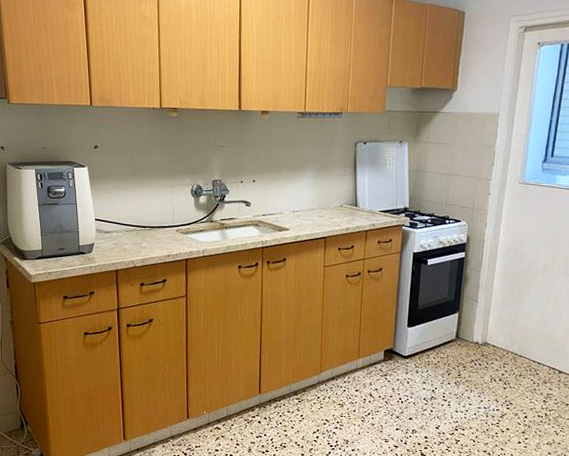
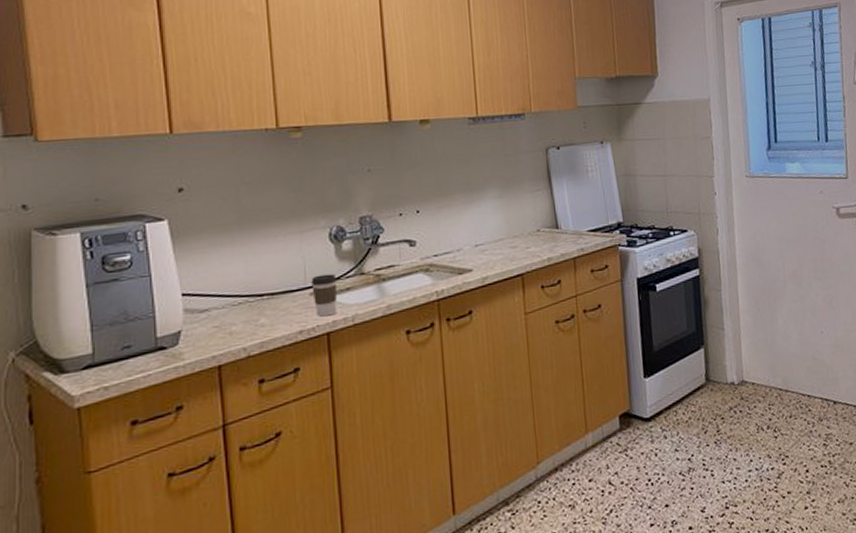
coffee cup: none [177,218,195,248] -> present [311,273,338,317]

